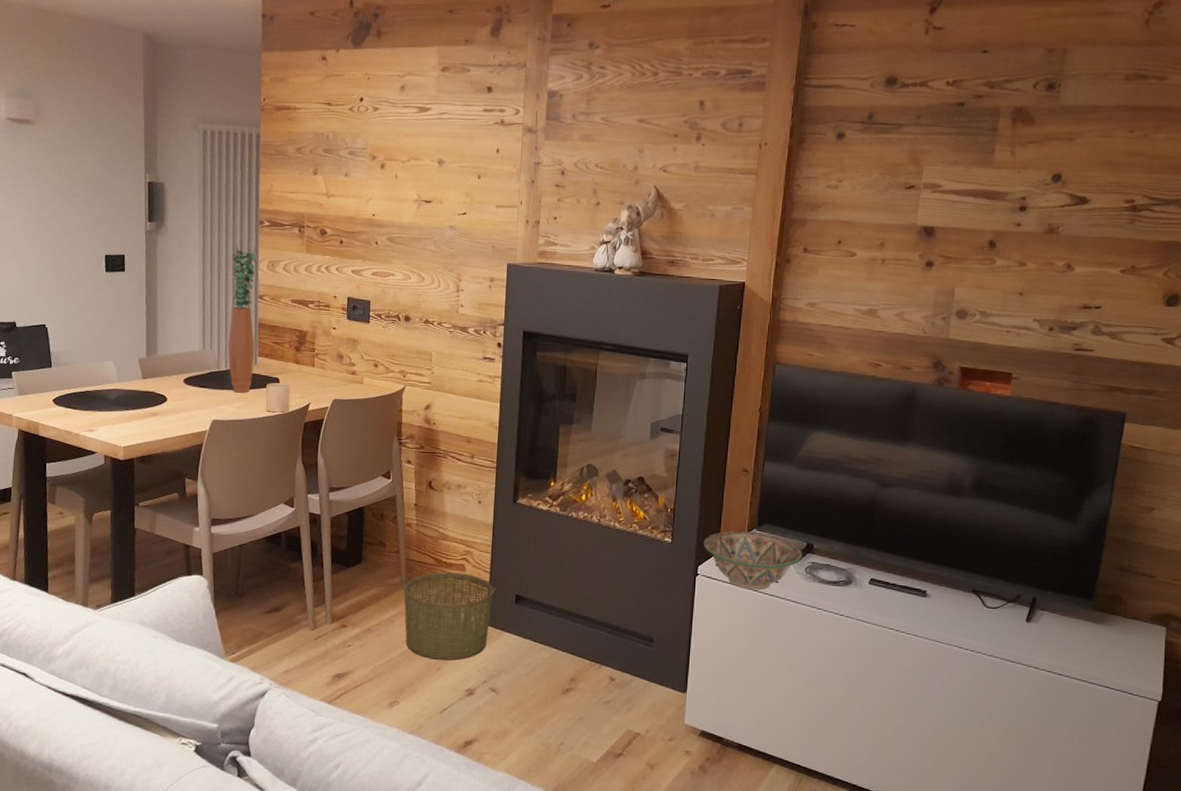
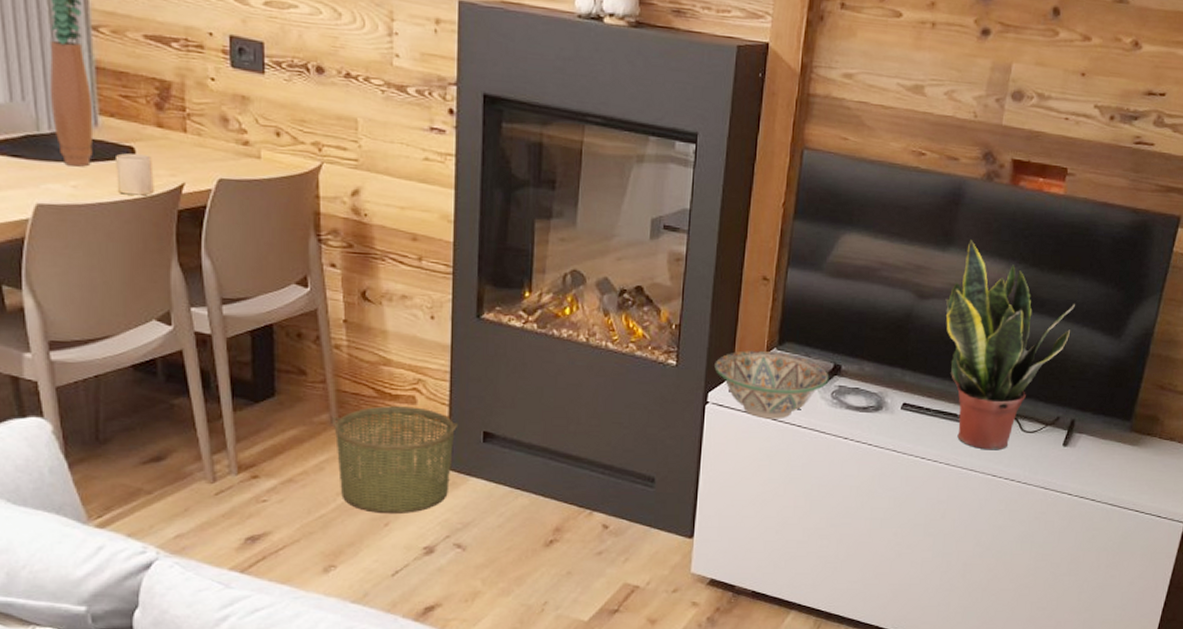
potted plant: none [905,436,1028,624] -> present [945,239,1075,451]

